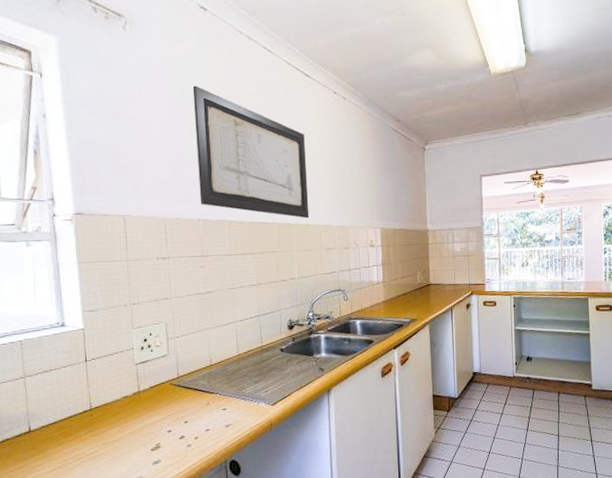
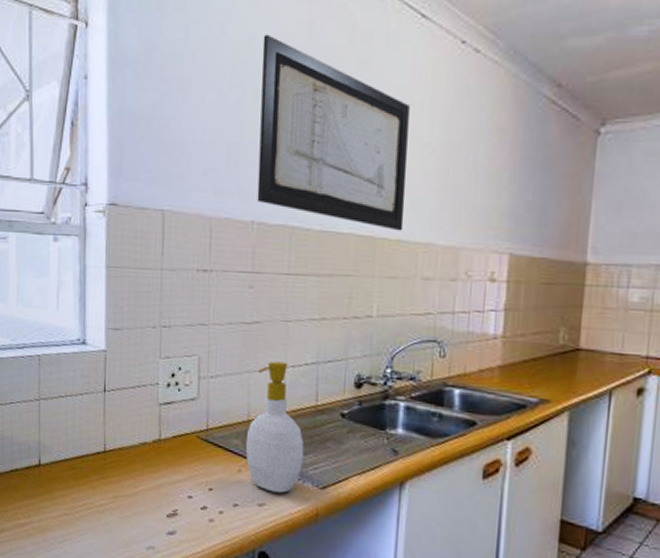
soap bottle: none [210,318,257,415] -> present [245,361,304,494]

